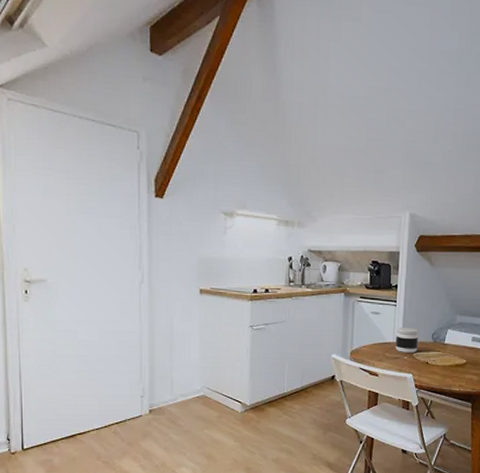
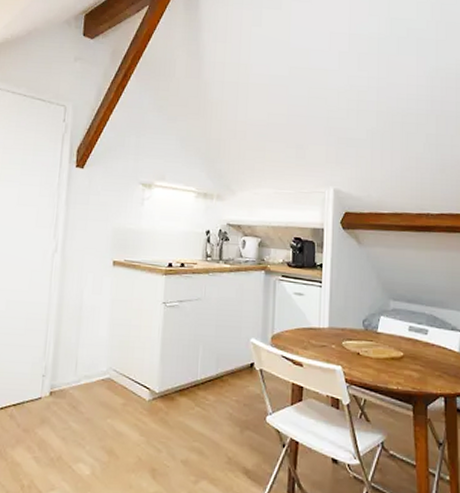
jar: present [395,328,419,353] -> none [322,311,348,341]

